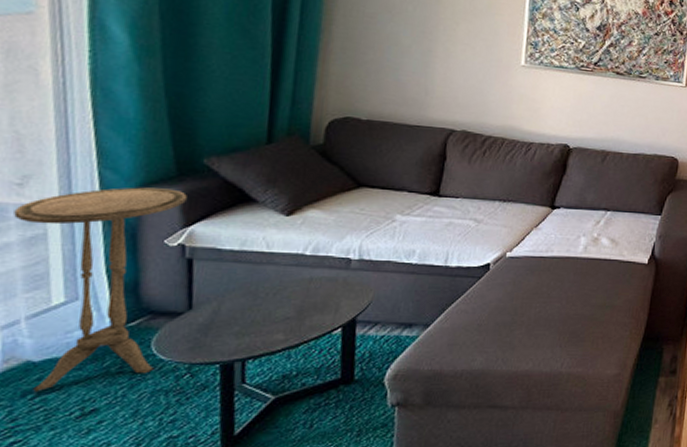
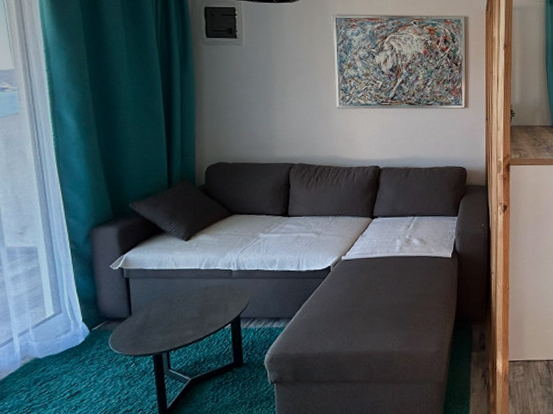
side table: present [14,187,187,393] -> none [19,228,121,381]

